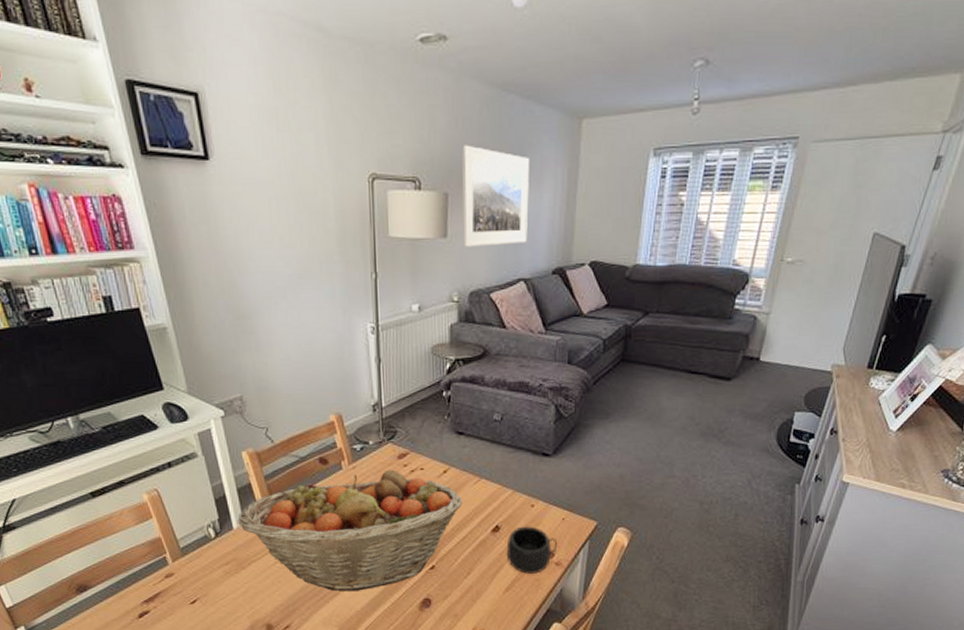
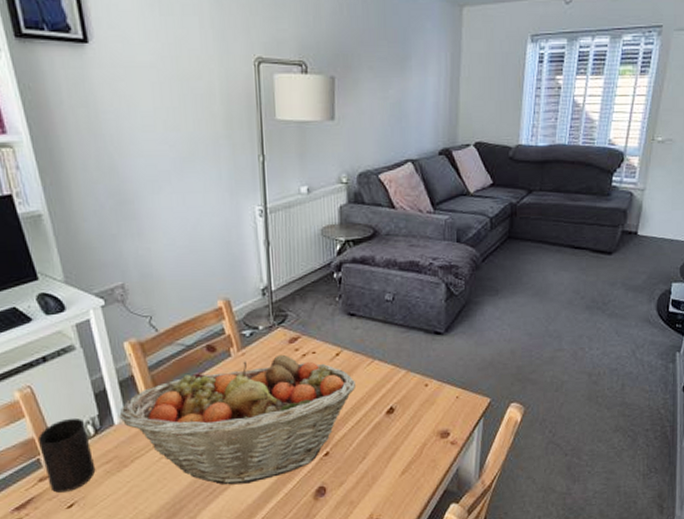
cup: none [165,520,216,589] -> present [38,417,96,493]
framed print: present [462,145,530,247] -> none [347,30,414,129]
mug: present [506,526,558,574] -> none [401,406,453,455]

